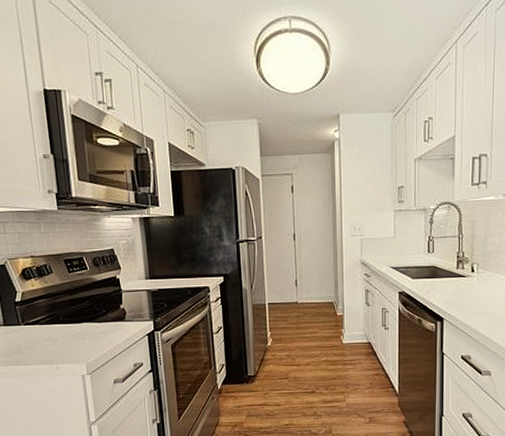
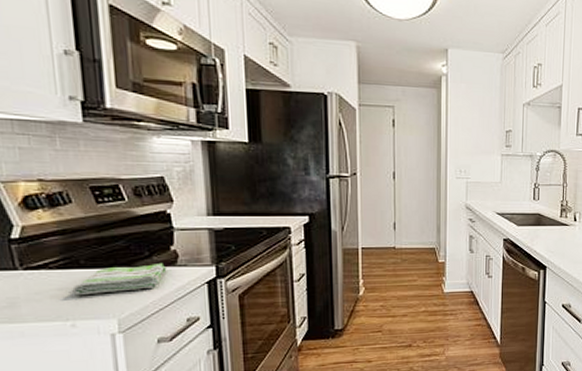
dish towel: none [55,318,118,345] -> present [72,262,167,296]

